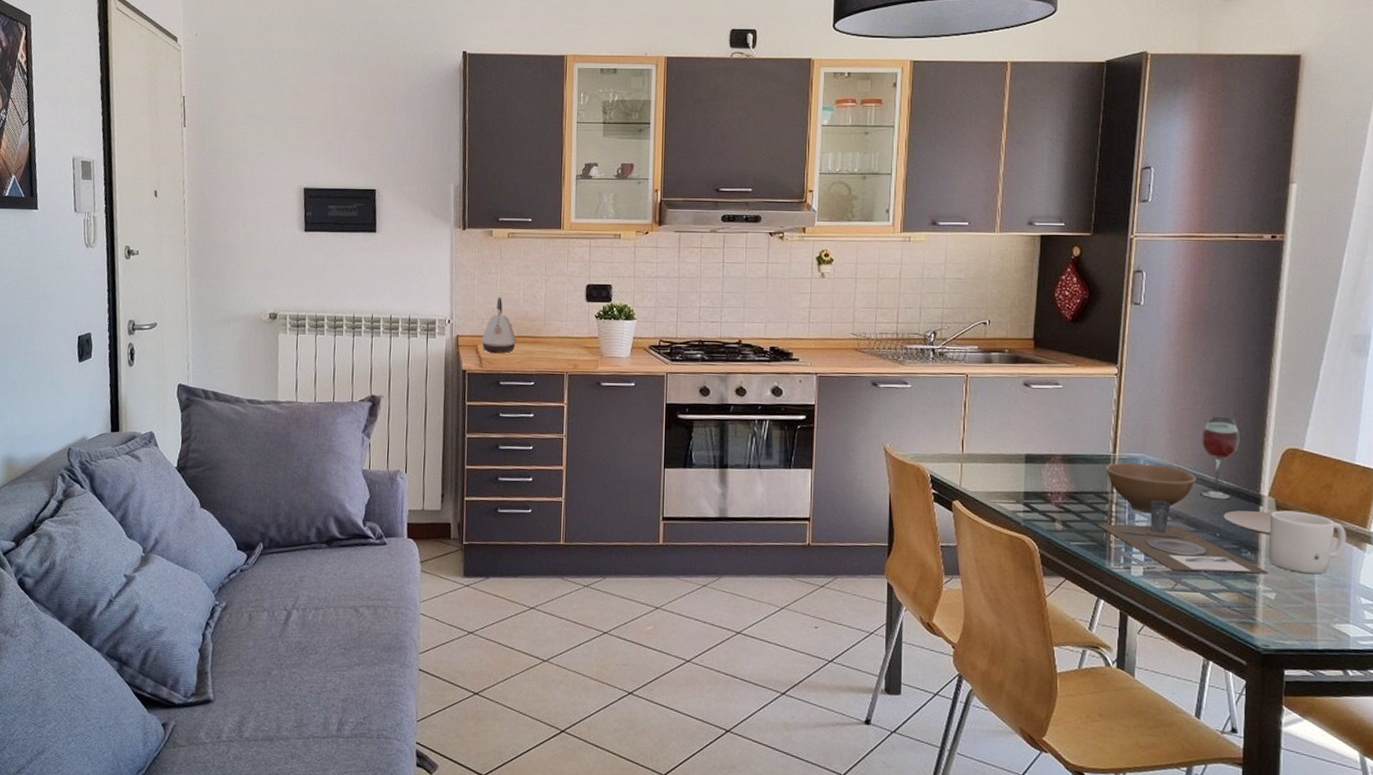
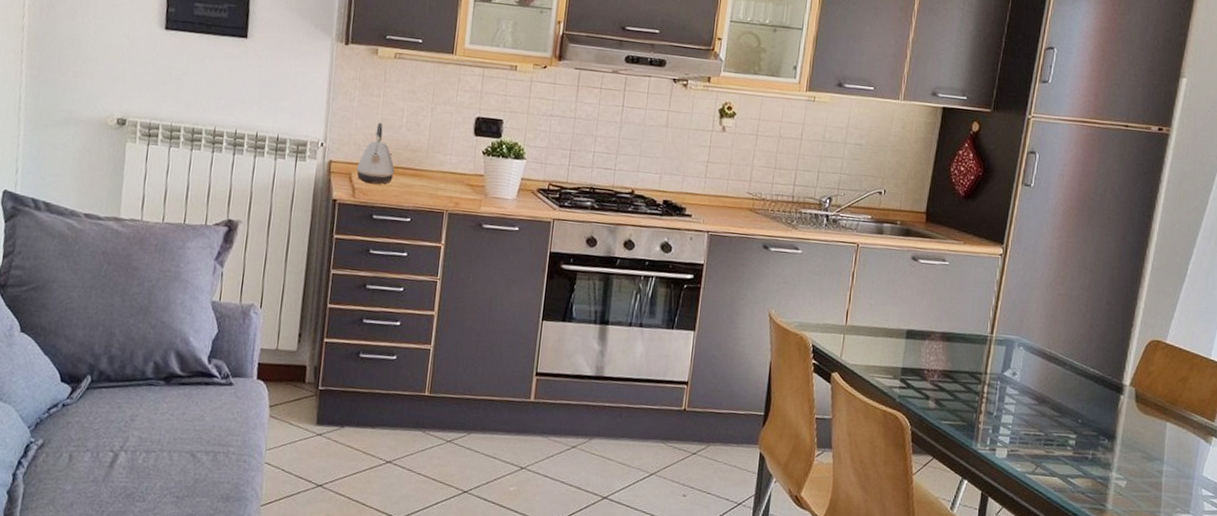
place setting: present [1097,500,1269,573] -> none [968,384,1122,461]
bowl: present [1106,462,1197,513] -> none [982,344,1066,396]
wineglass: present [1200,416,1240,500] -> none [1067,303,1110,387]
plate: present [1223,510,1272,536] -> none [1086,398,1131,424]
mug: present [1268,510,1346,574] -> none [1123,400,1196,464]

